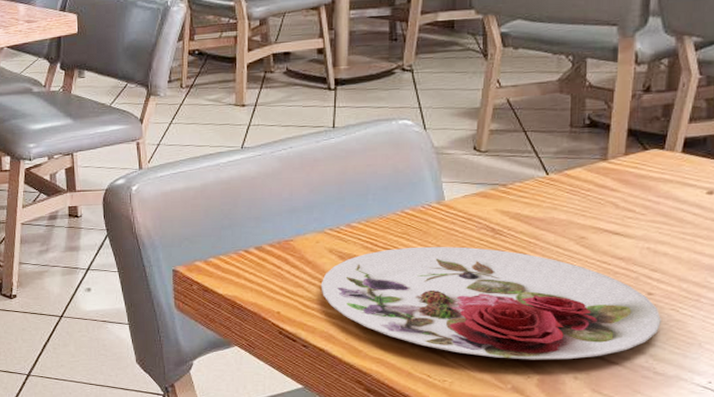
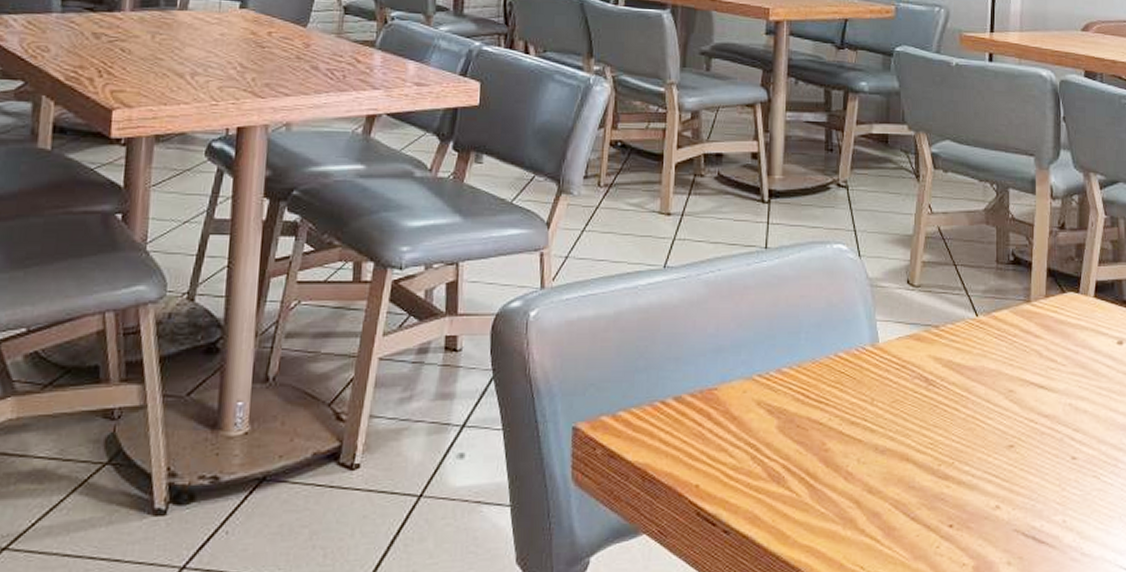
plate: present [320,246,661,360] -> none [746,399,1085,543]

